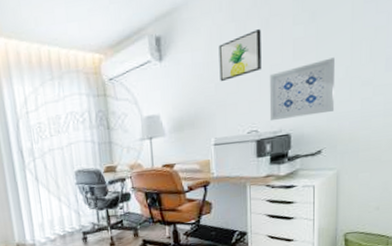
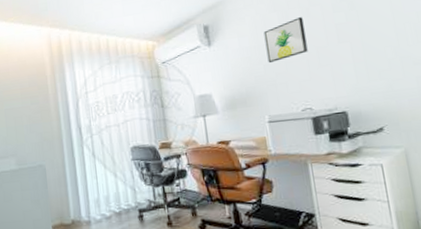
wall art: present [269,57,336,122] -> none [316,39,389,100]

